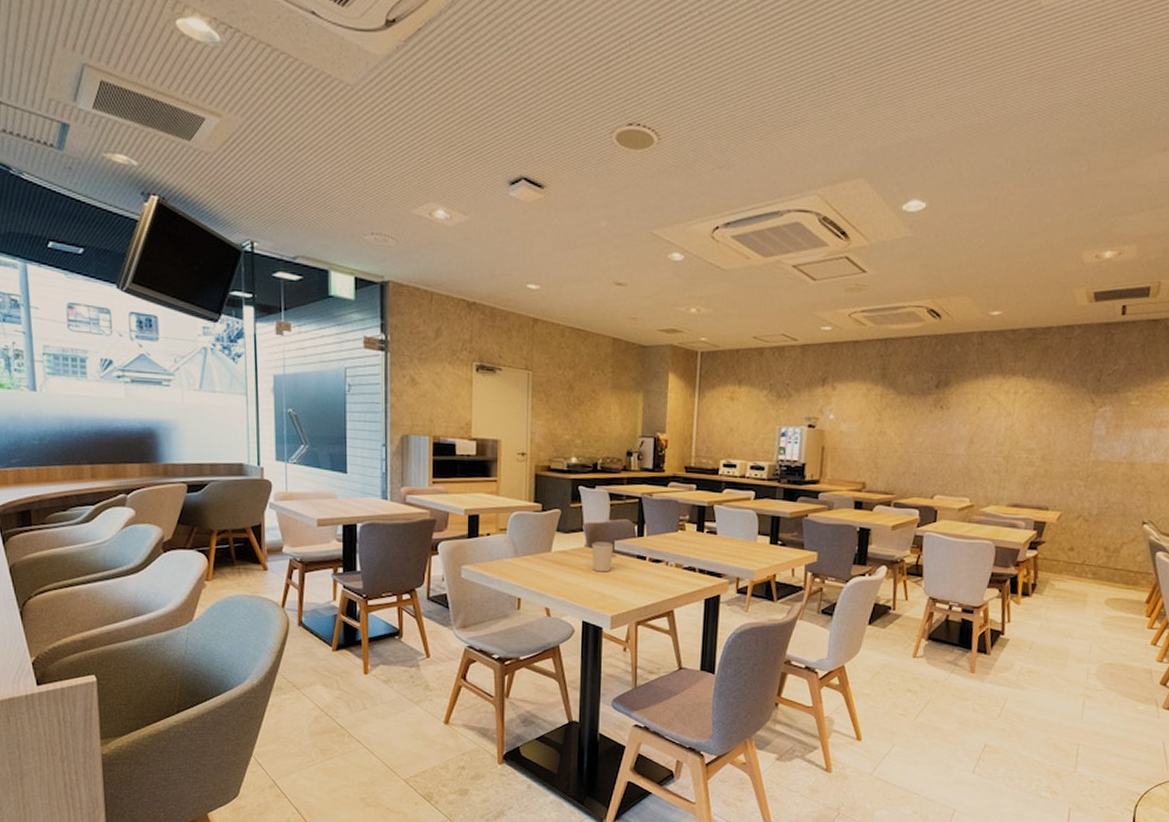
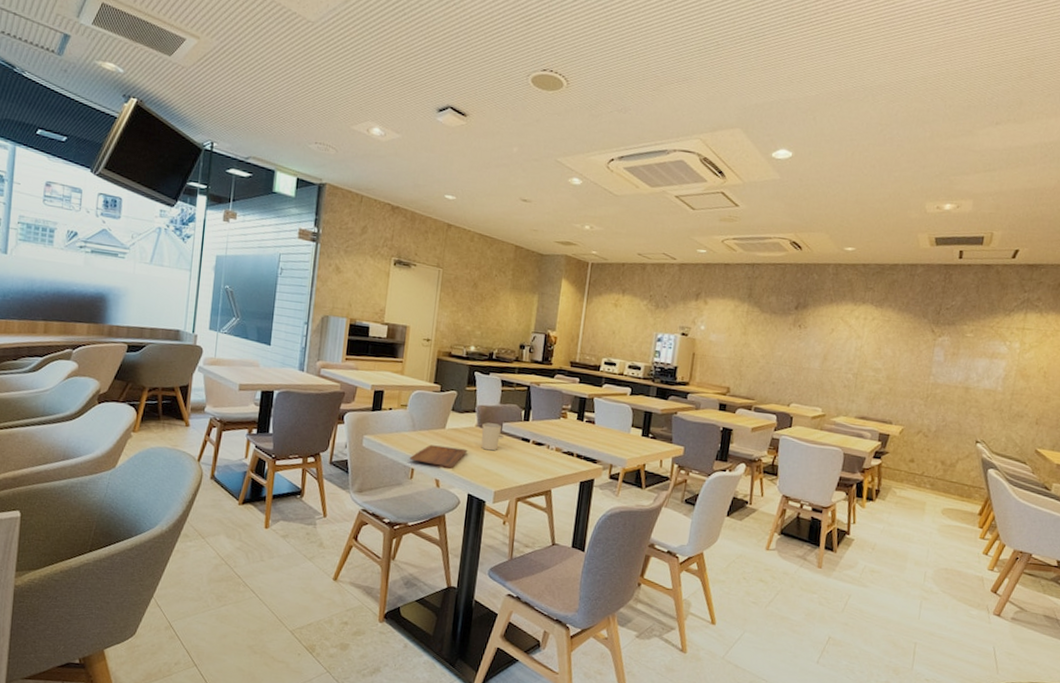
tray: none [514,571,578,594] -> present [409,445,468,468]

